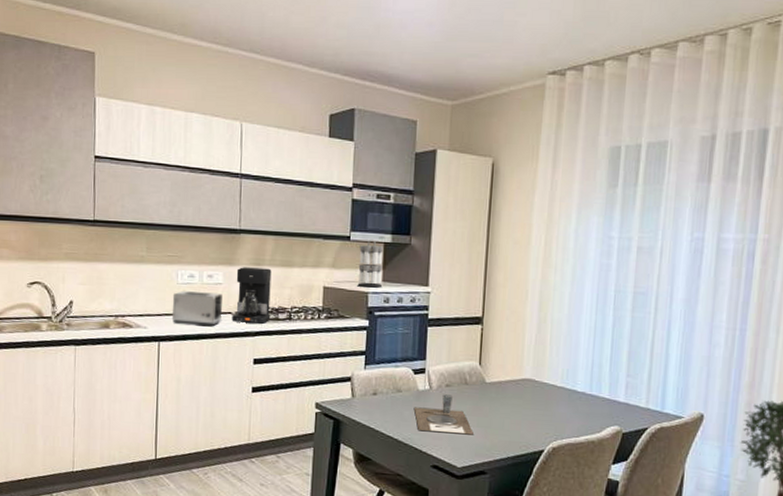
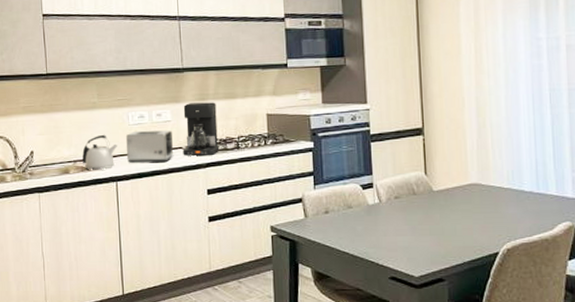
kettle: none [125,290,163,327] -> present [82,134,117,169]
spice rack: present [357,239,384,288] -> none [297,64,322,111]
place setting: present [414,394,473,435] -> none [367,206,427,245]

